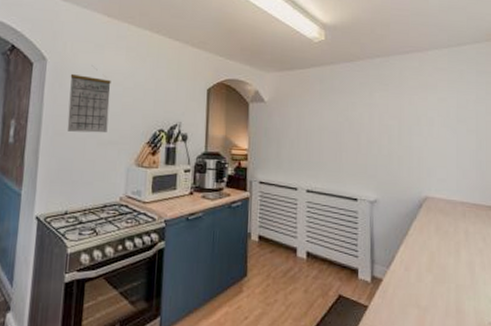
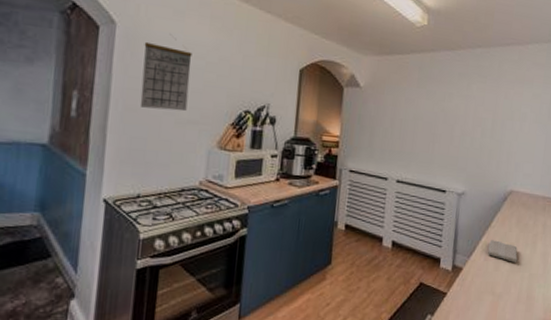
washcloth: none [408,249,441,273] -> present [488,240,518,263]

